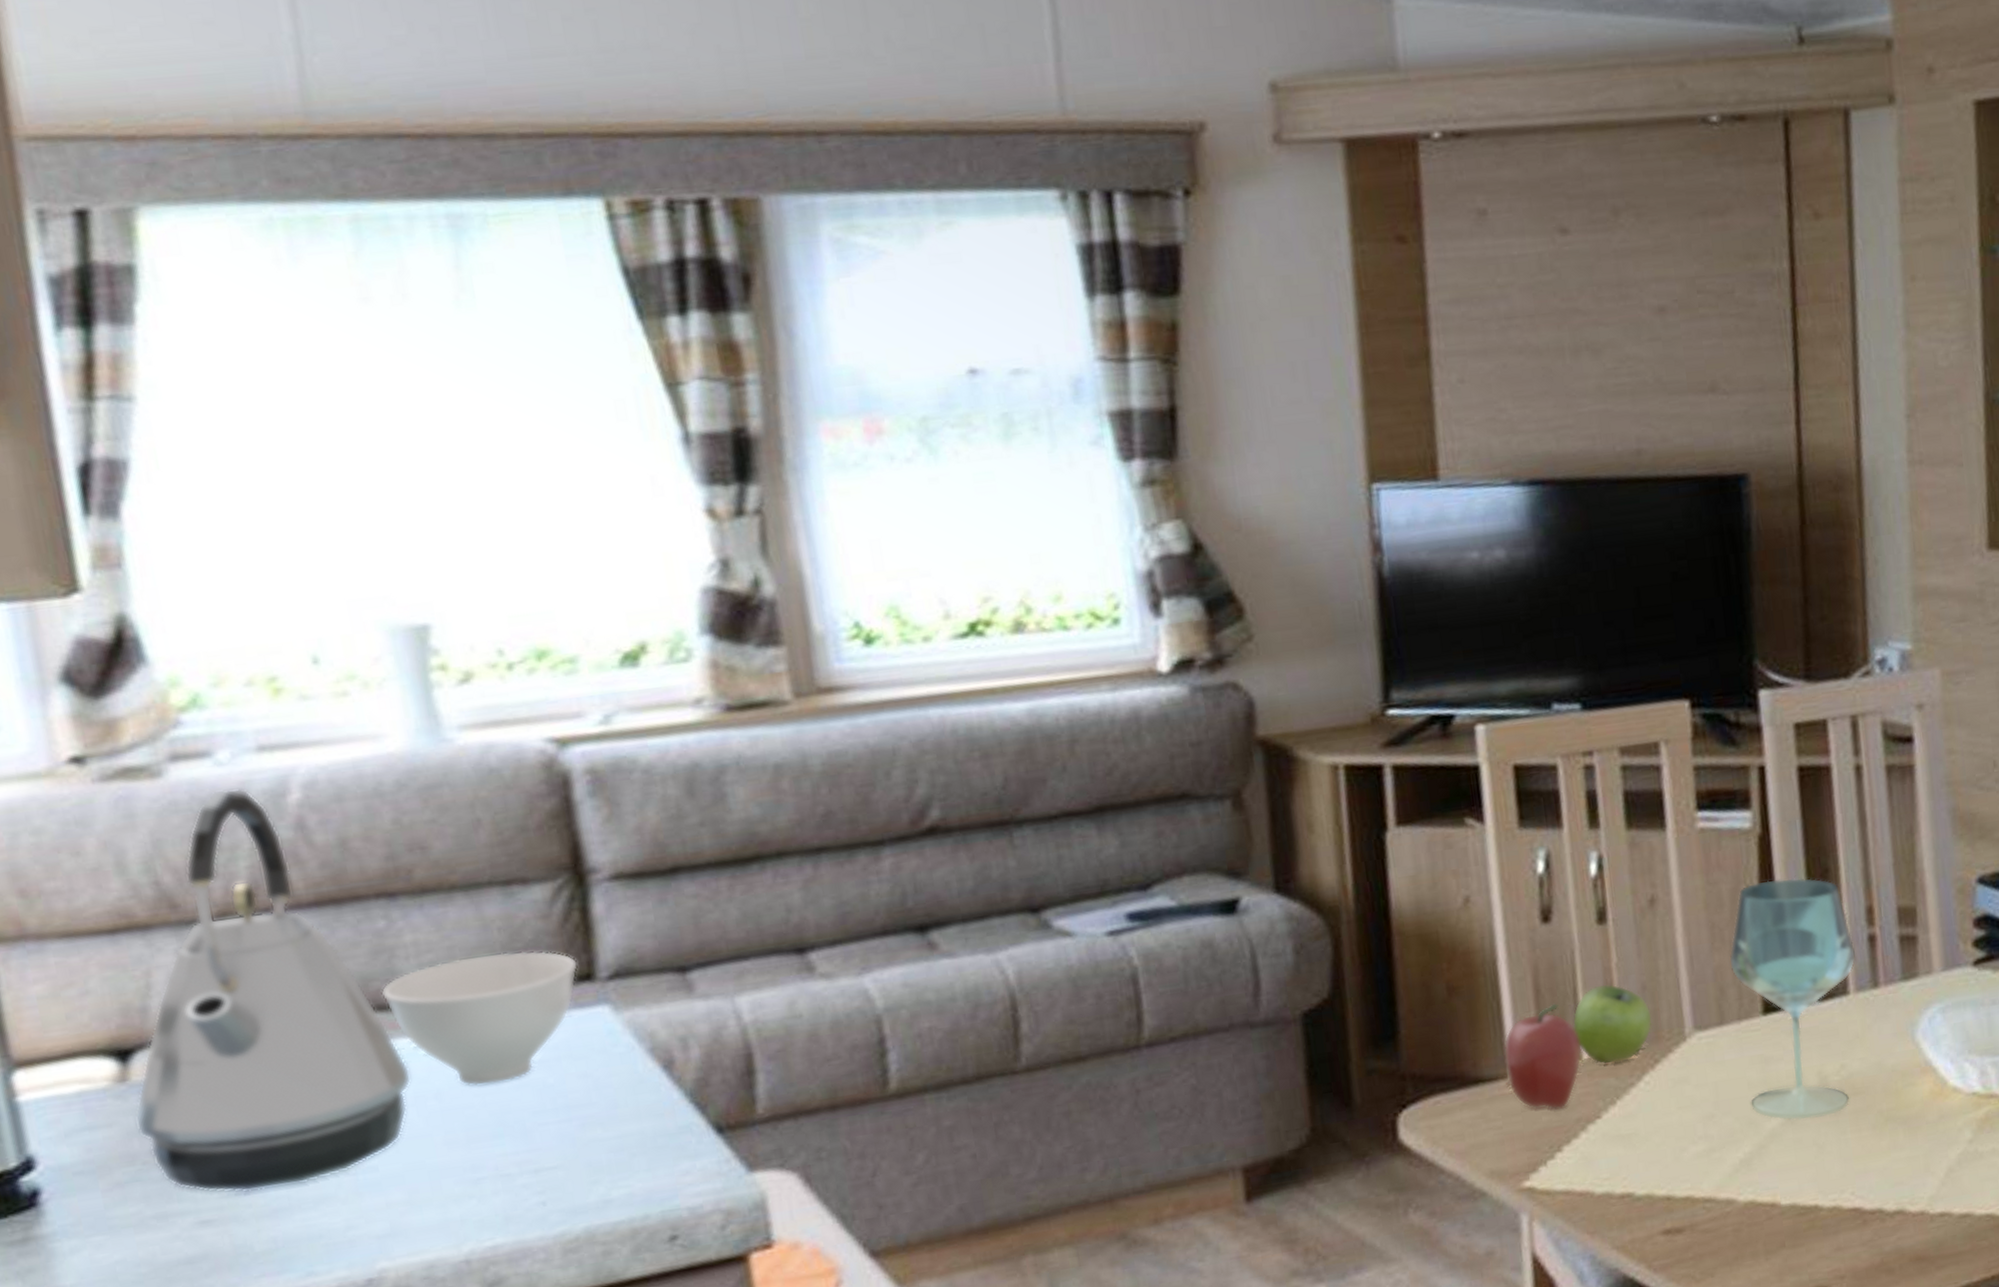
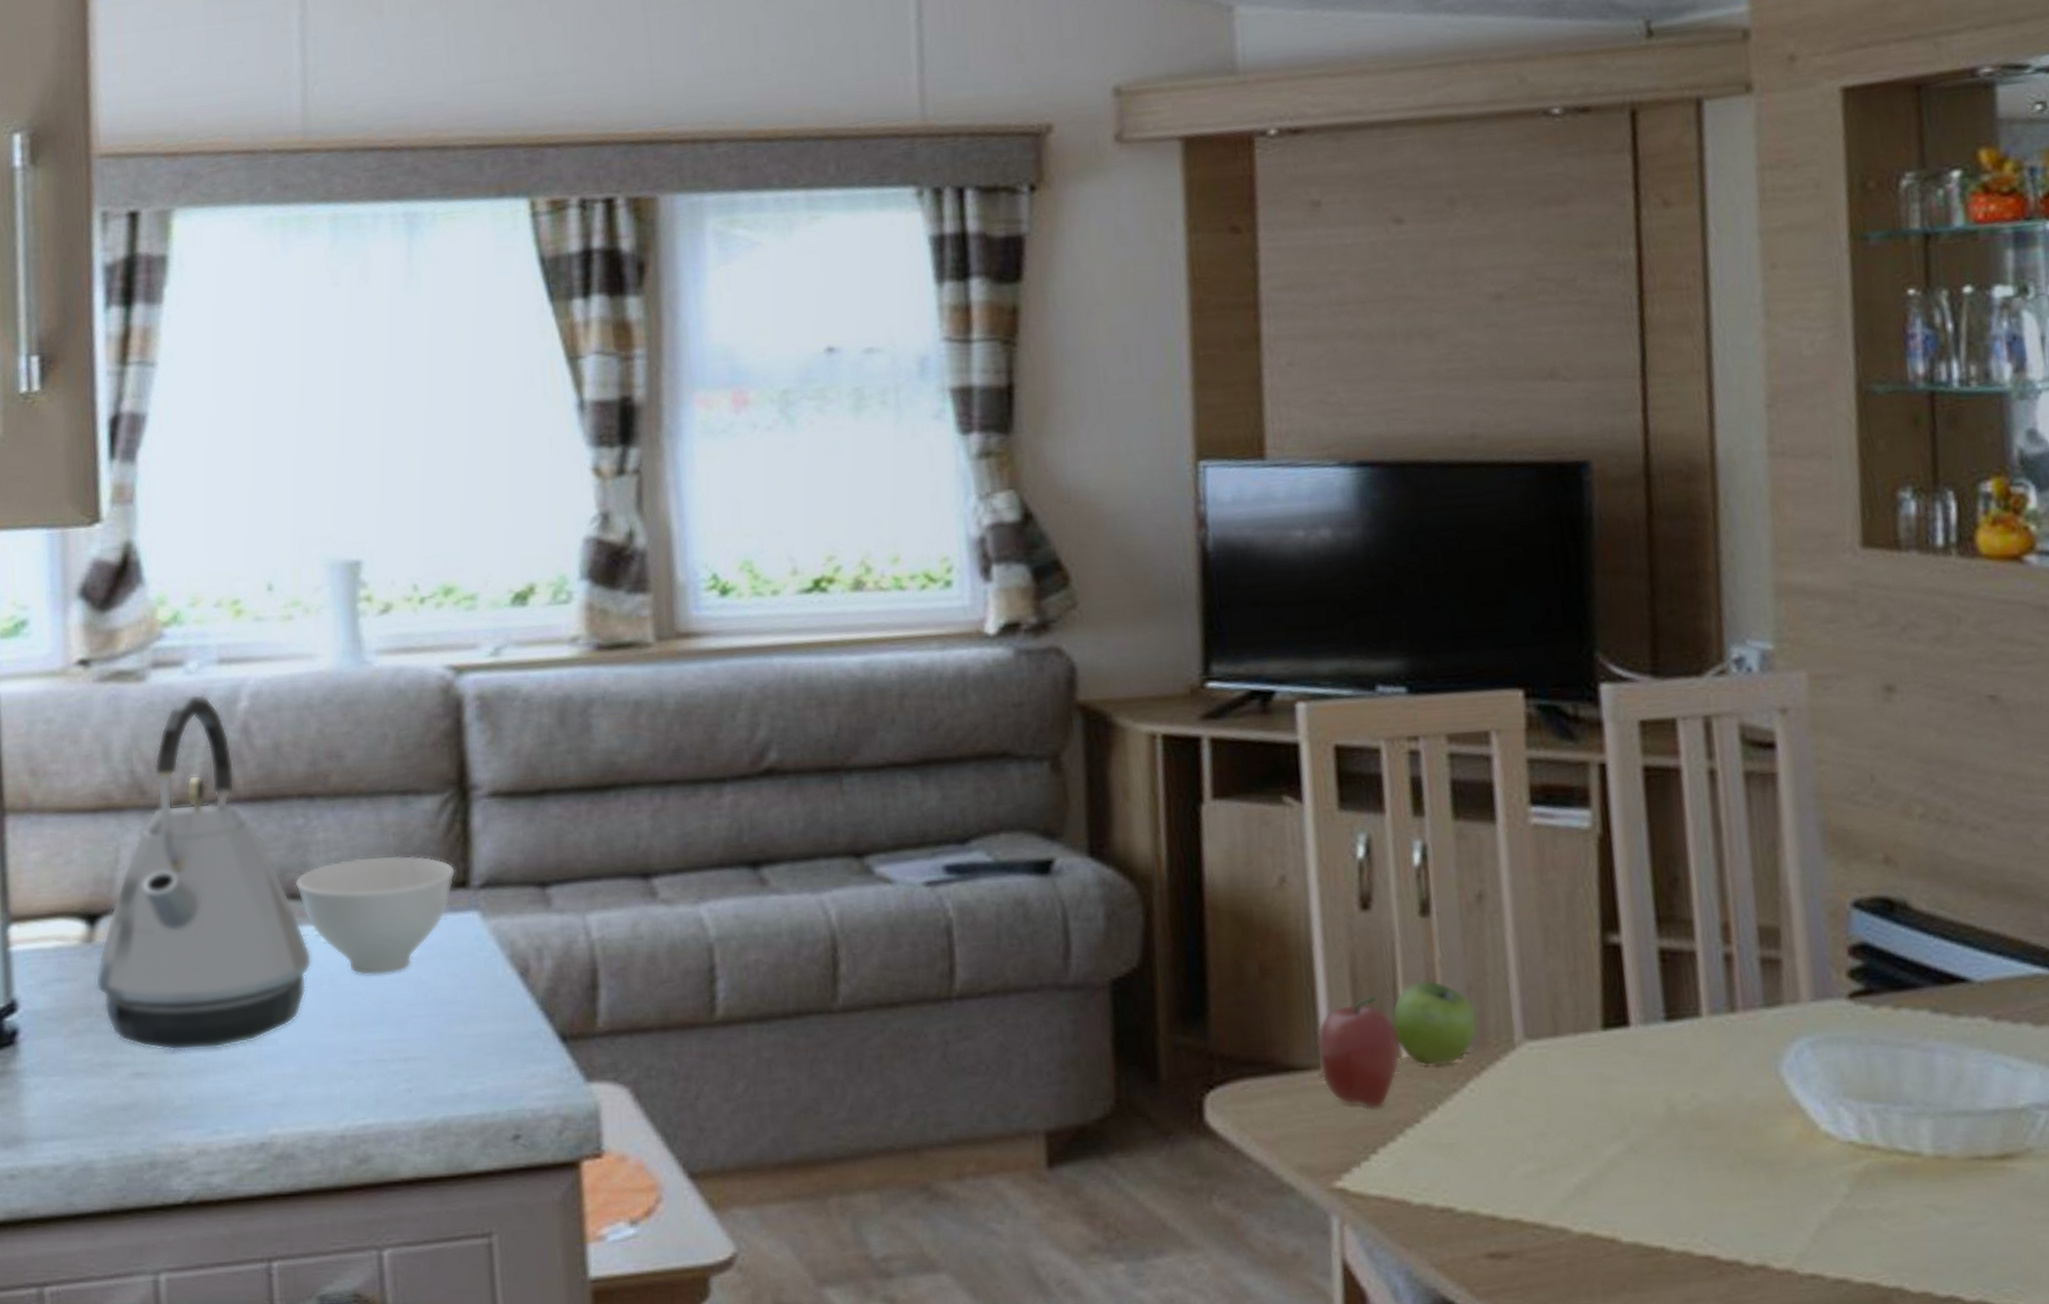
wine glass: present [1730,878,1856,1120] -> none [1565,885,1709,1150]

